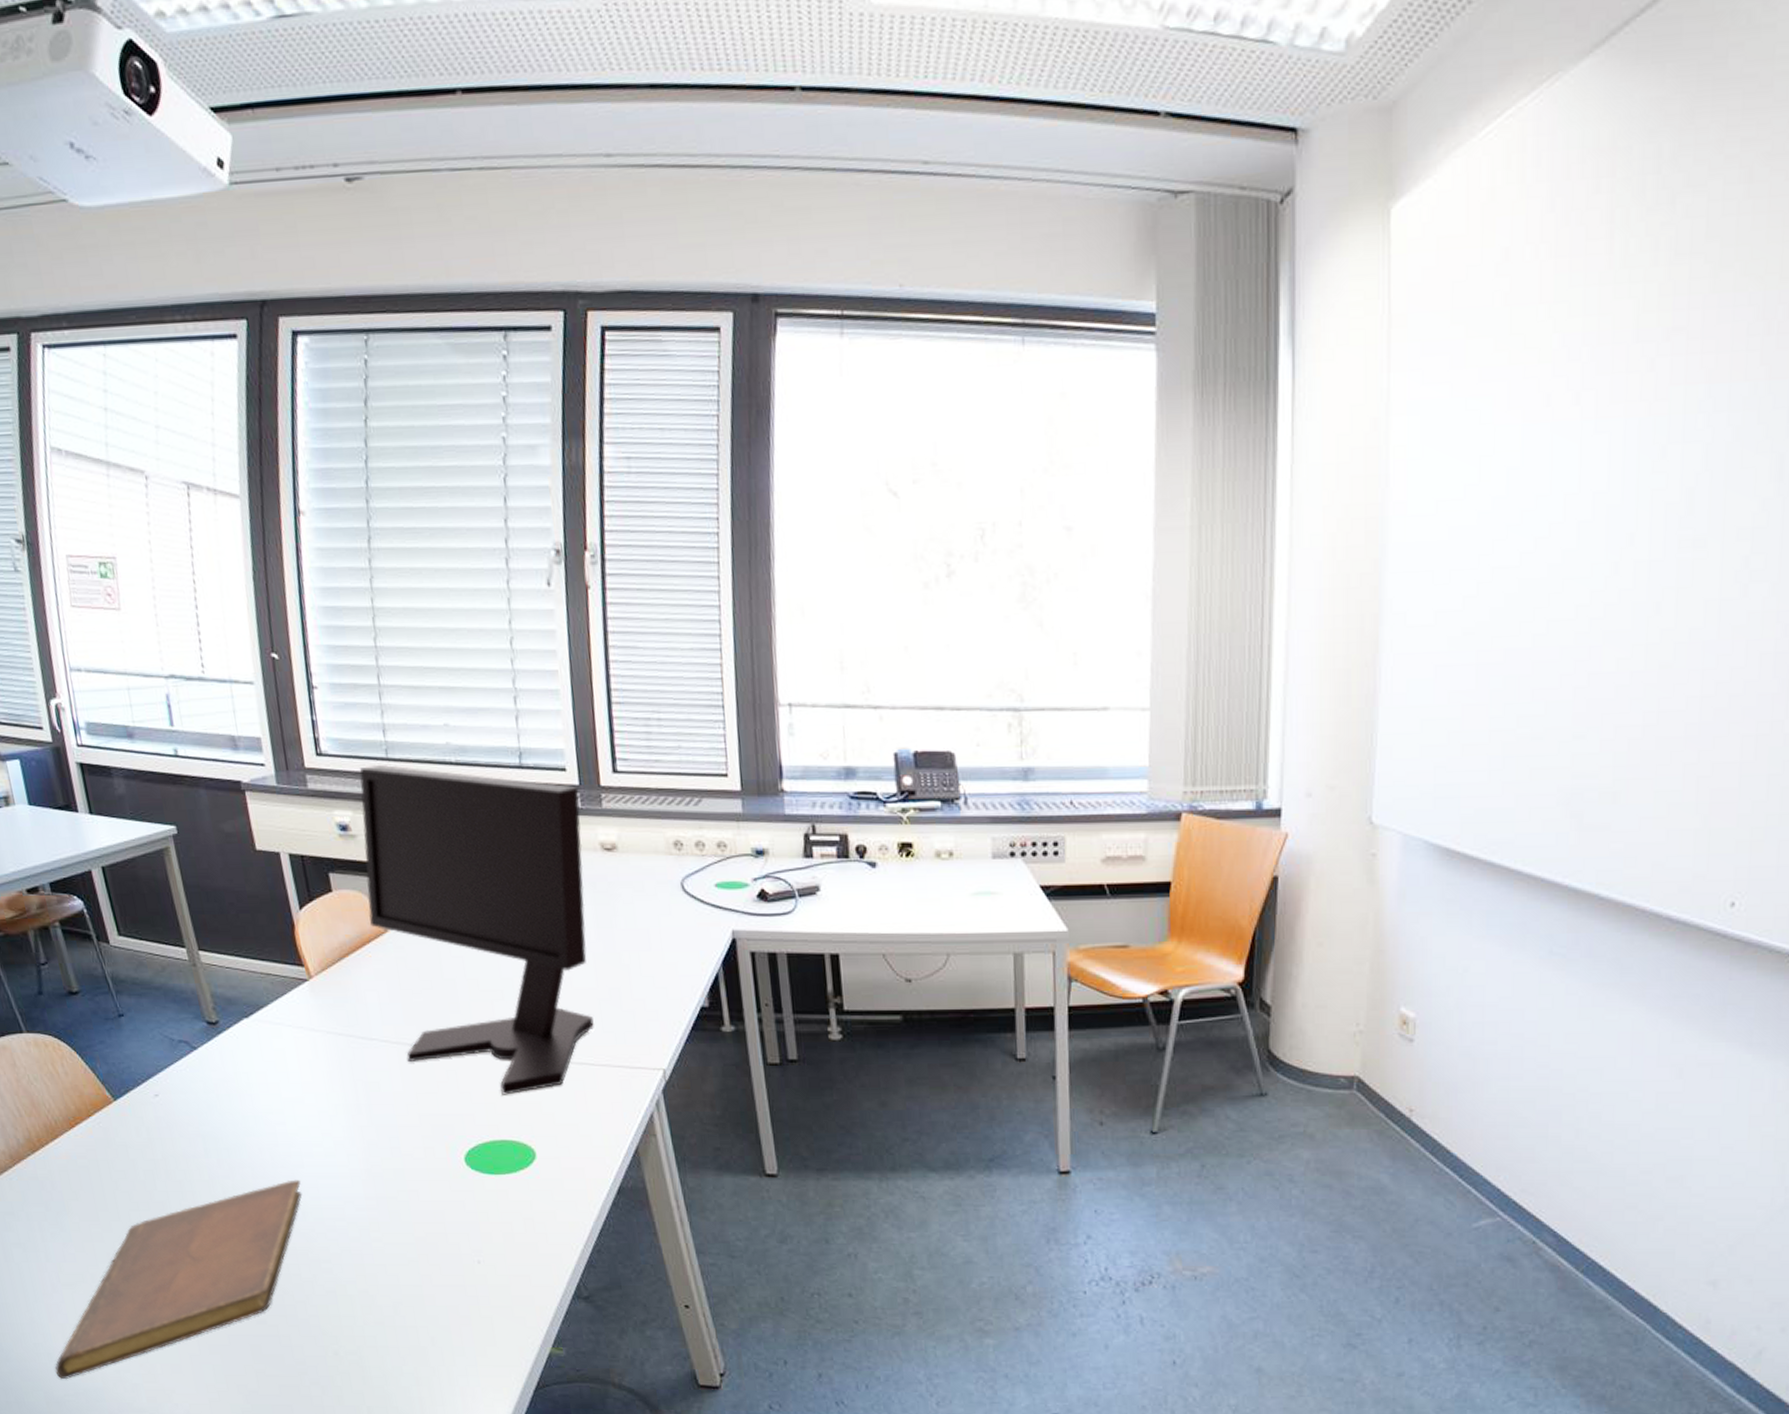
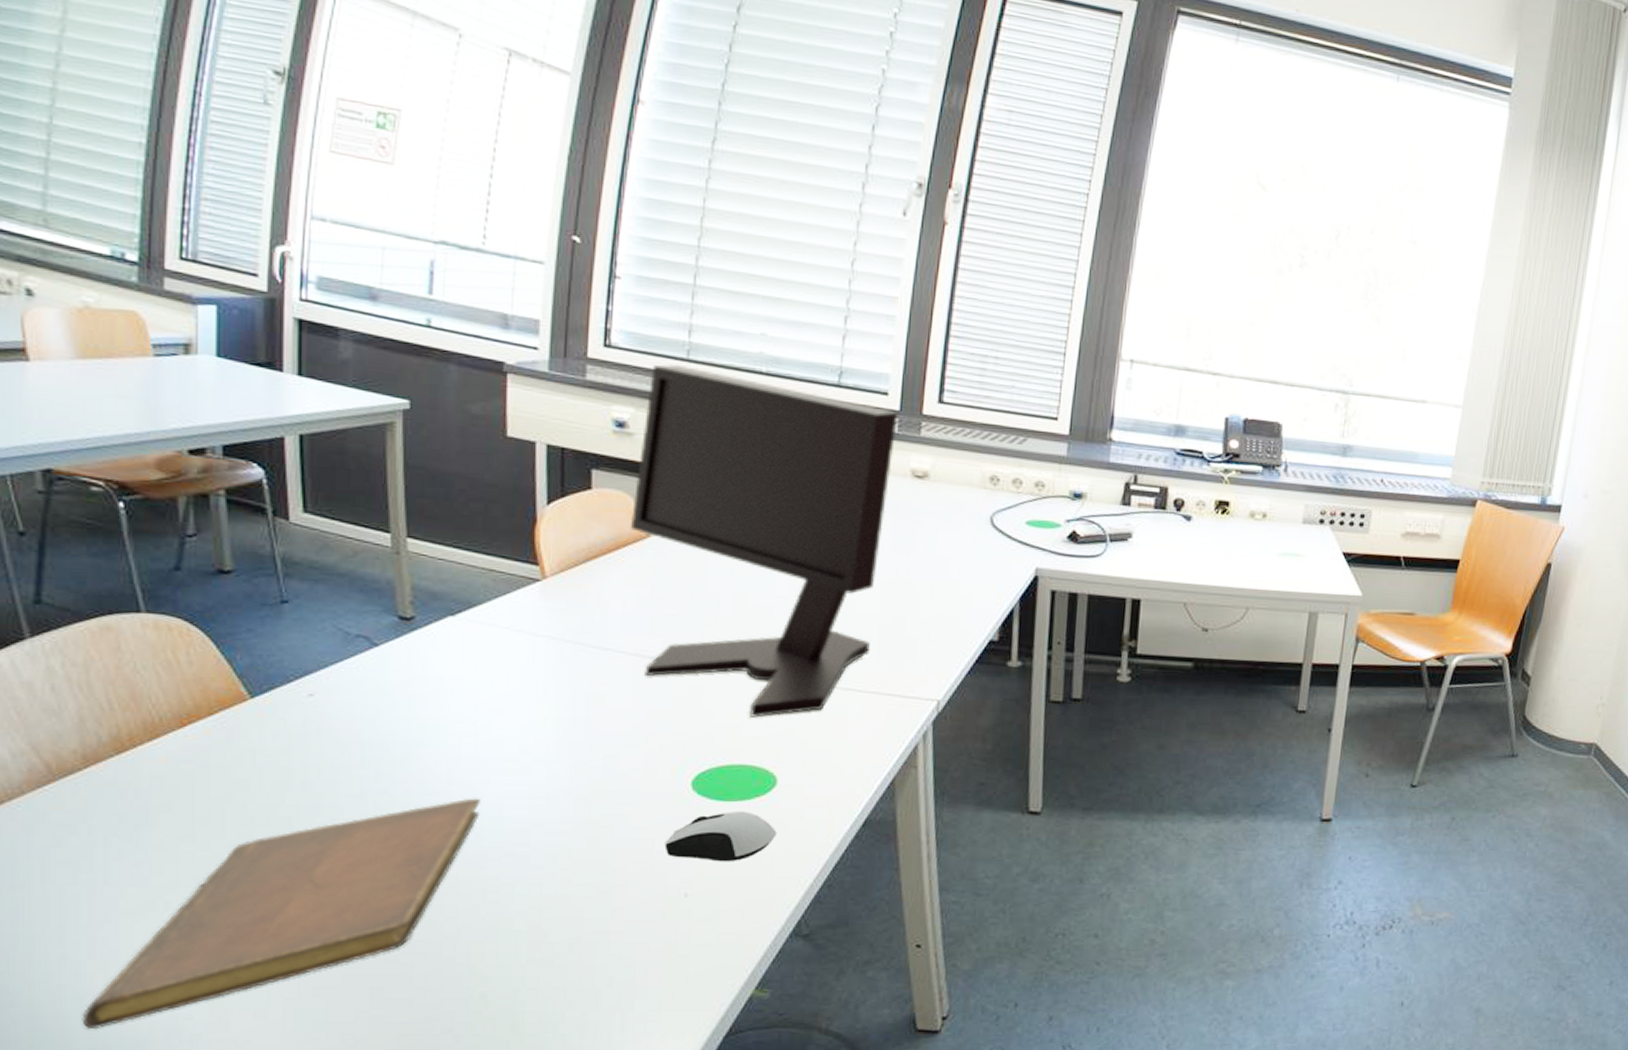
computer mouse: none [452,1183,545,1231] -> present [664,810,777,862]

